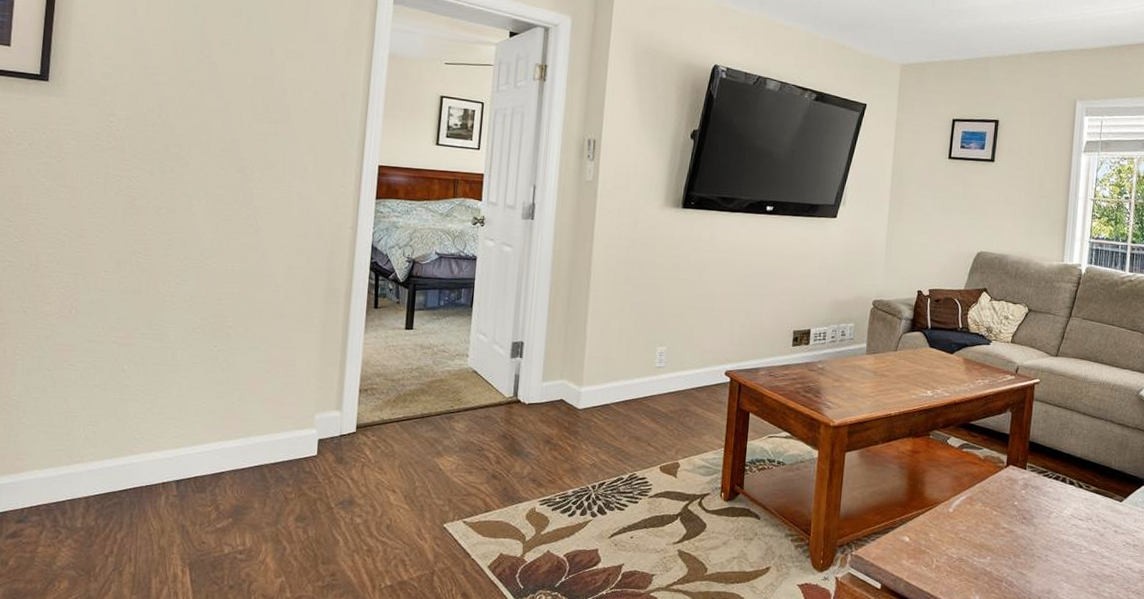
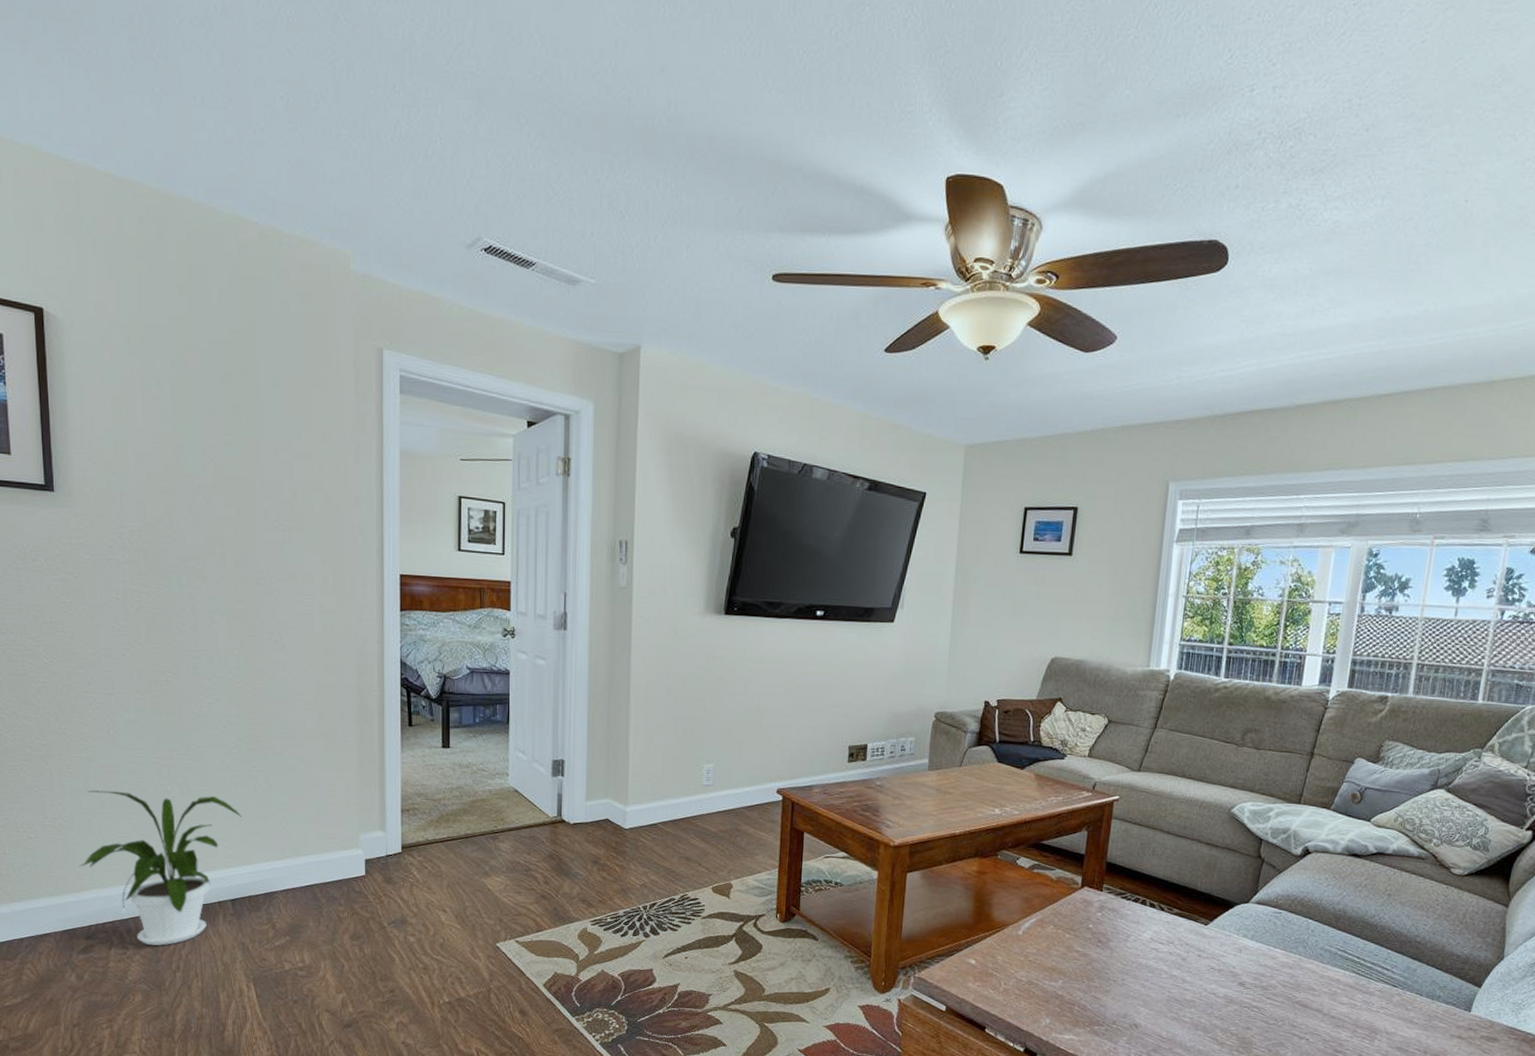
house plant: none [20,369,198,529] -> present [79,790,242,946]

